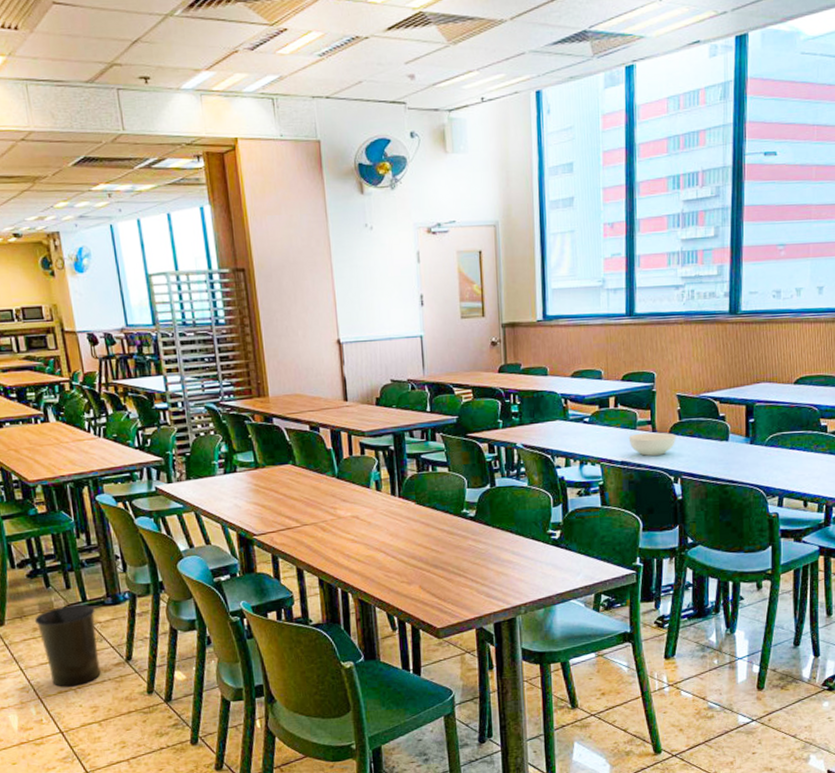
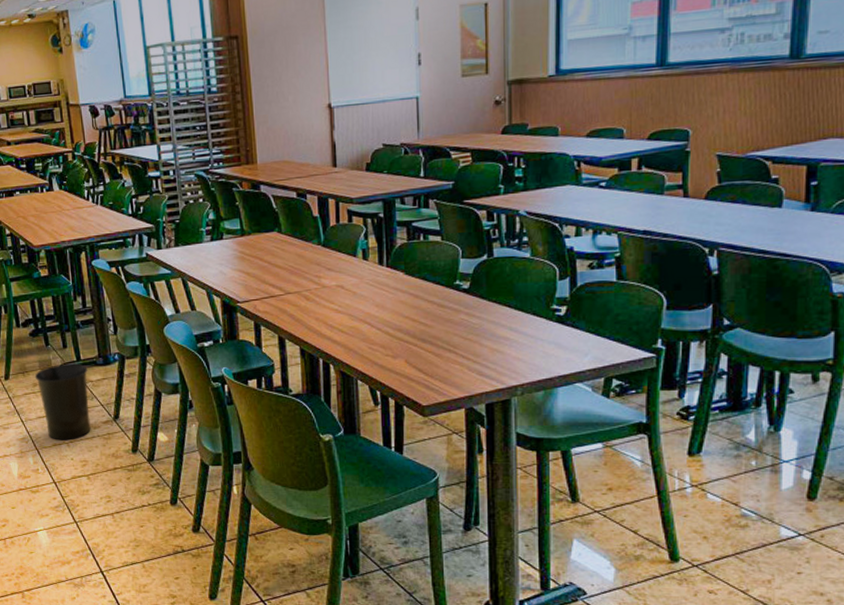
bowl: present [628,432,676,456] -> none [653,197,714,225]

